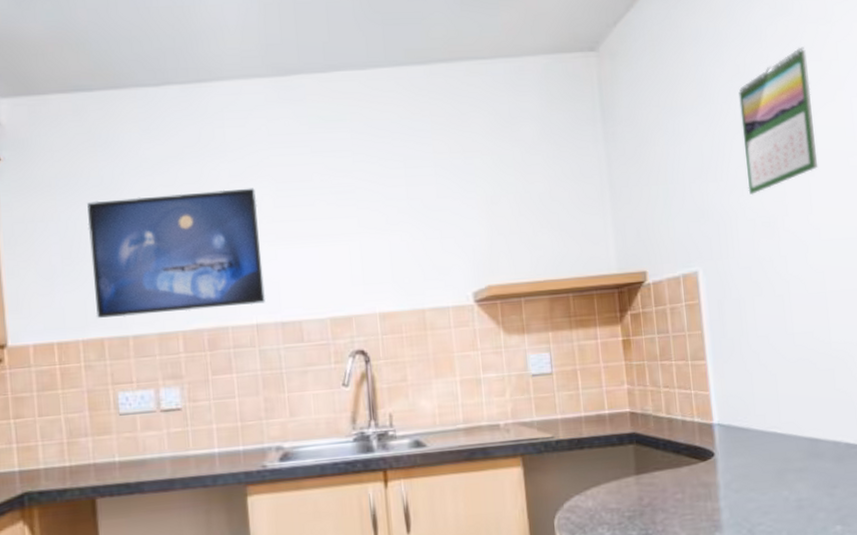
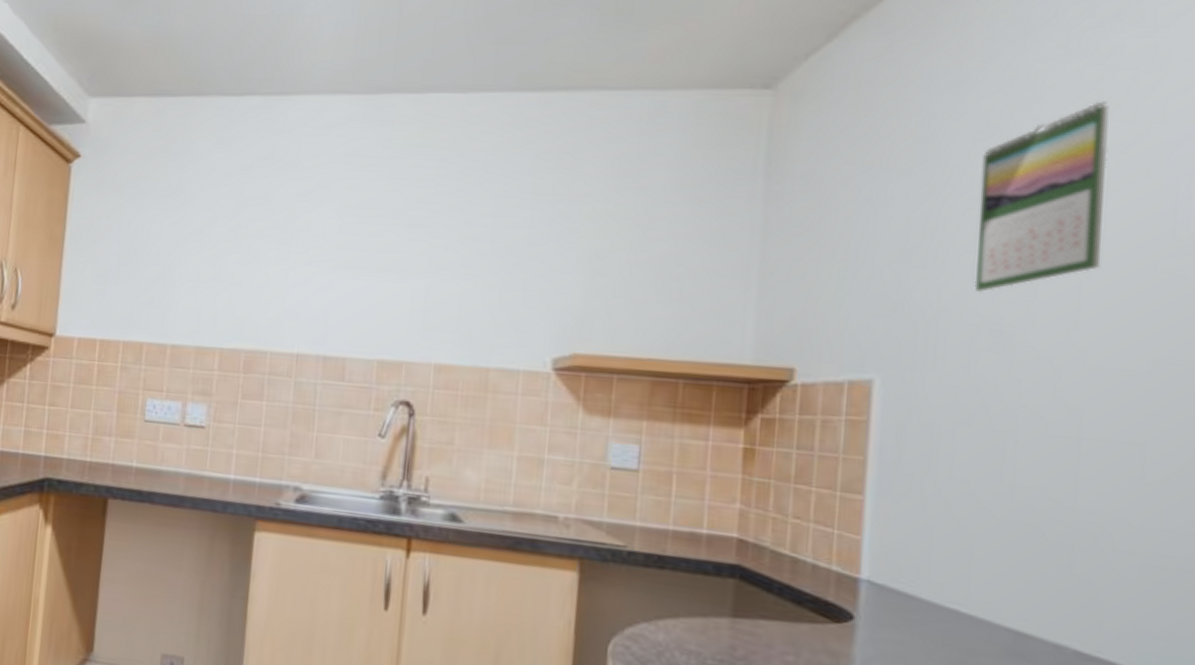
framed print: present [87,188,265,318] -> none [141,205,321,333]

